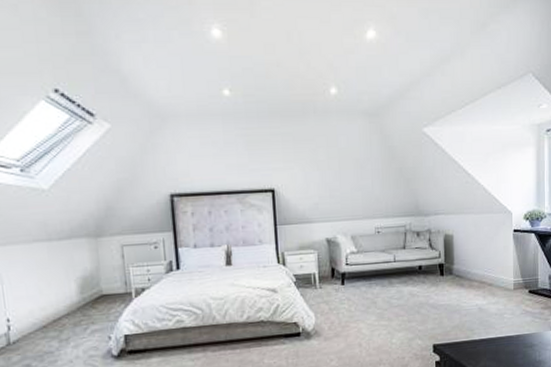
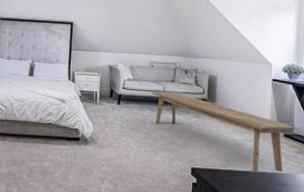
bench: none [380,260,541,339] -> present [151,91,296,174]

